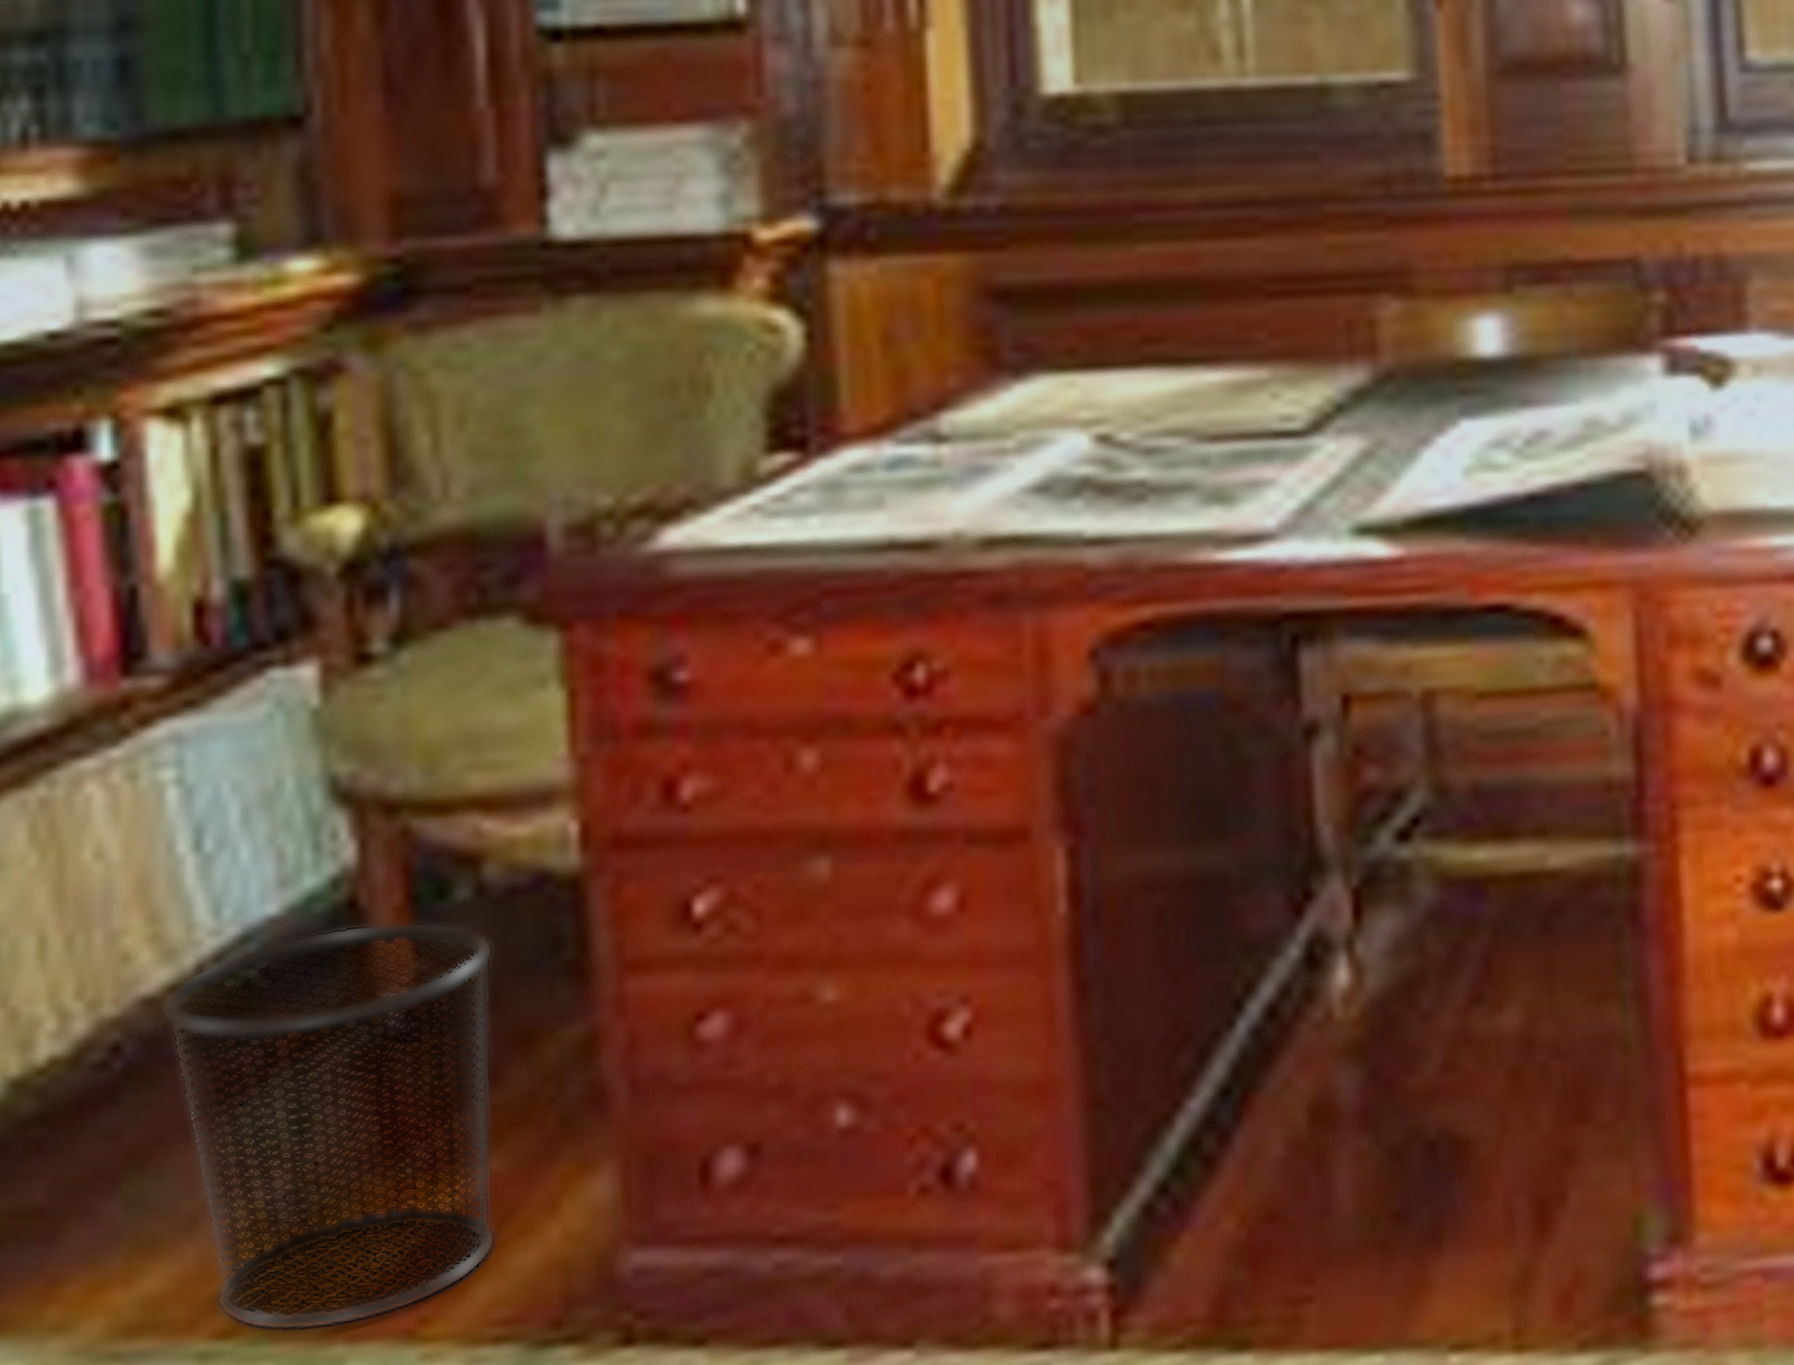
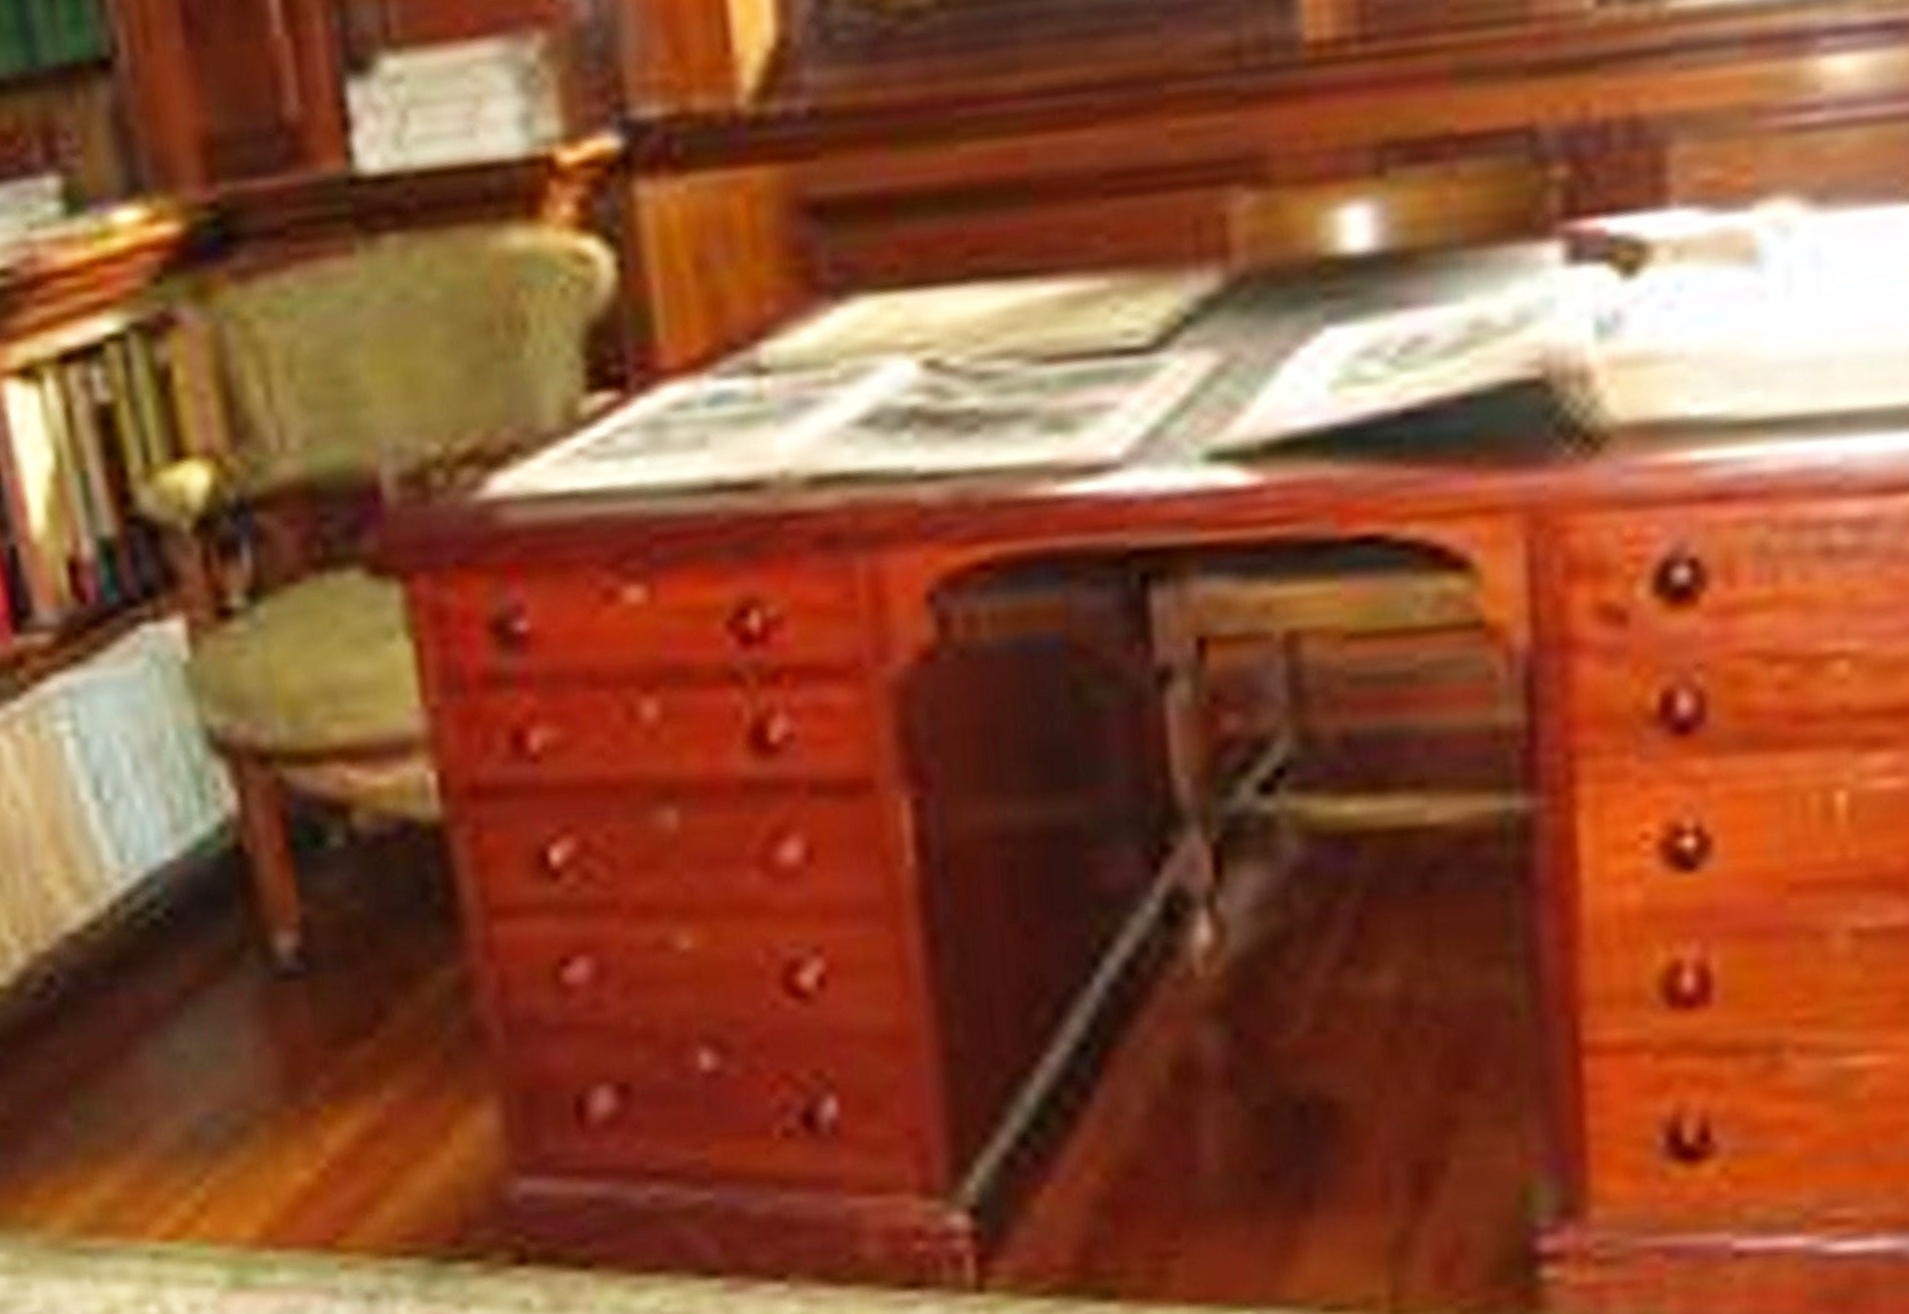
waste bin: present [160,920,496,1332] -> none [83,866,396,1238]

